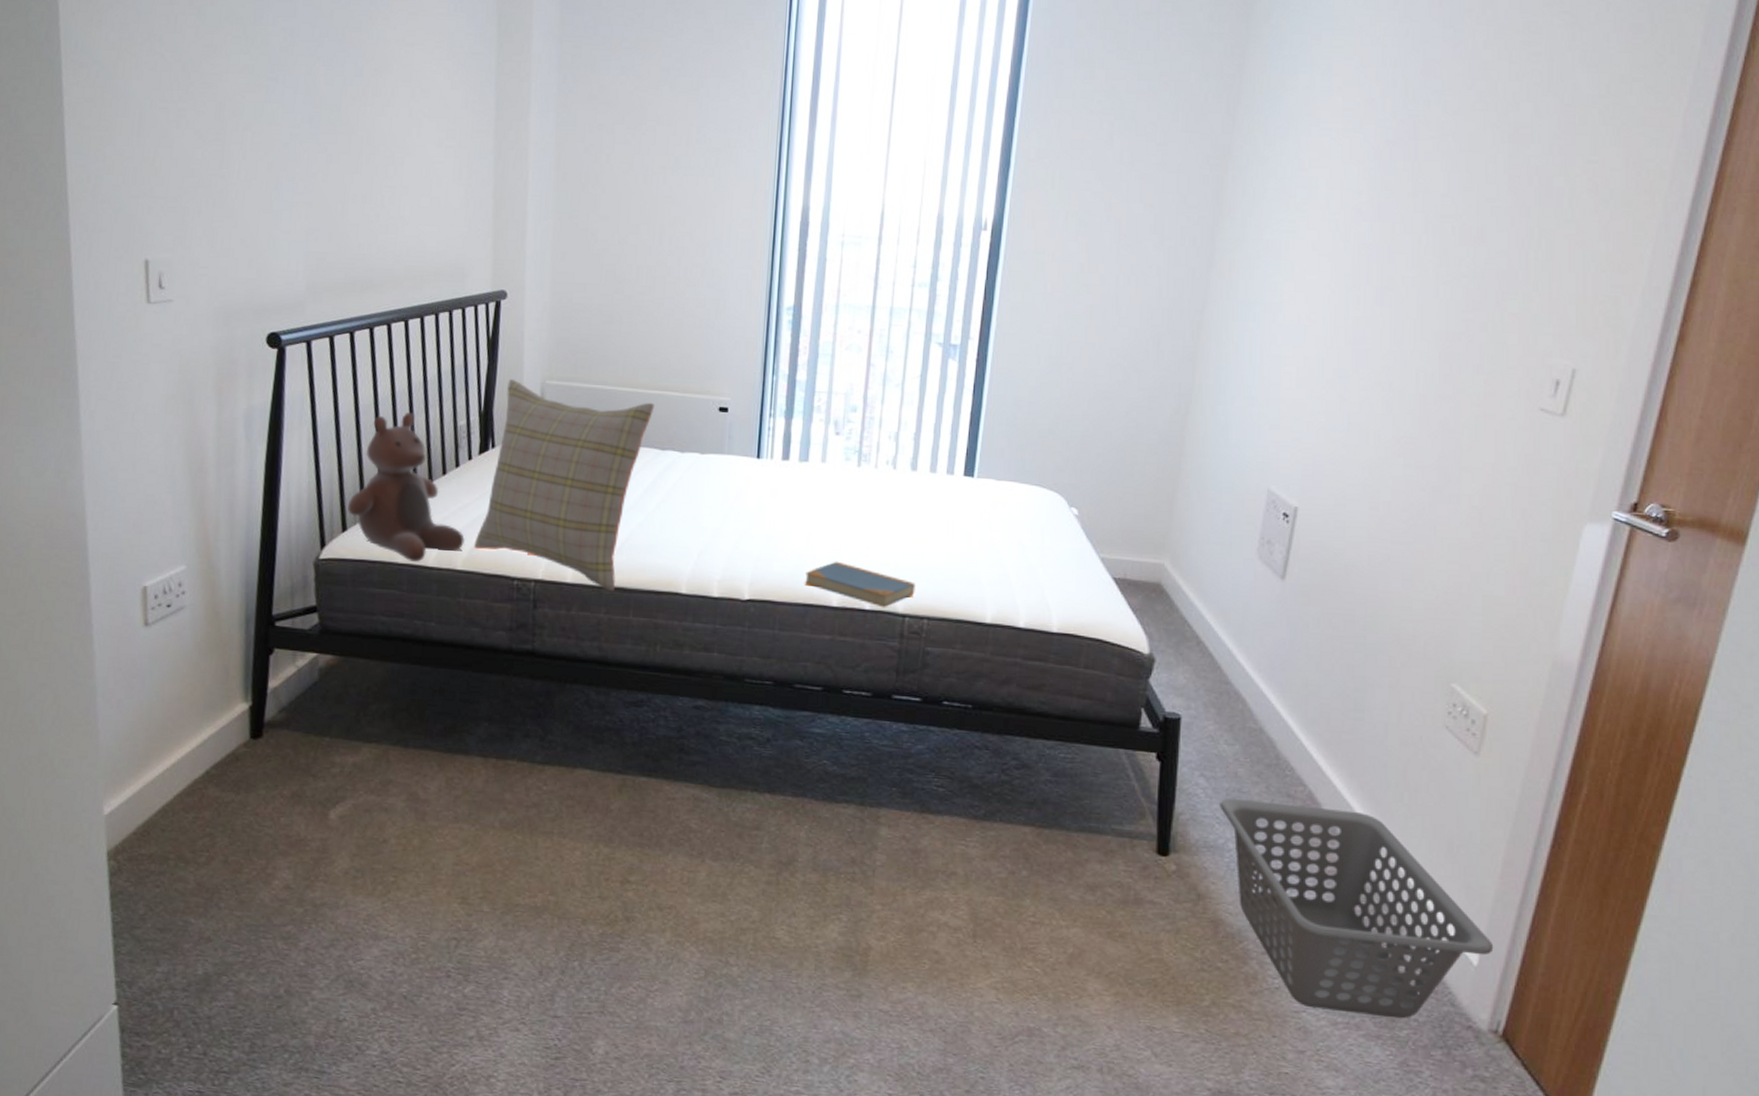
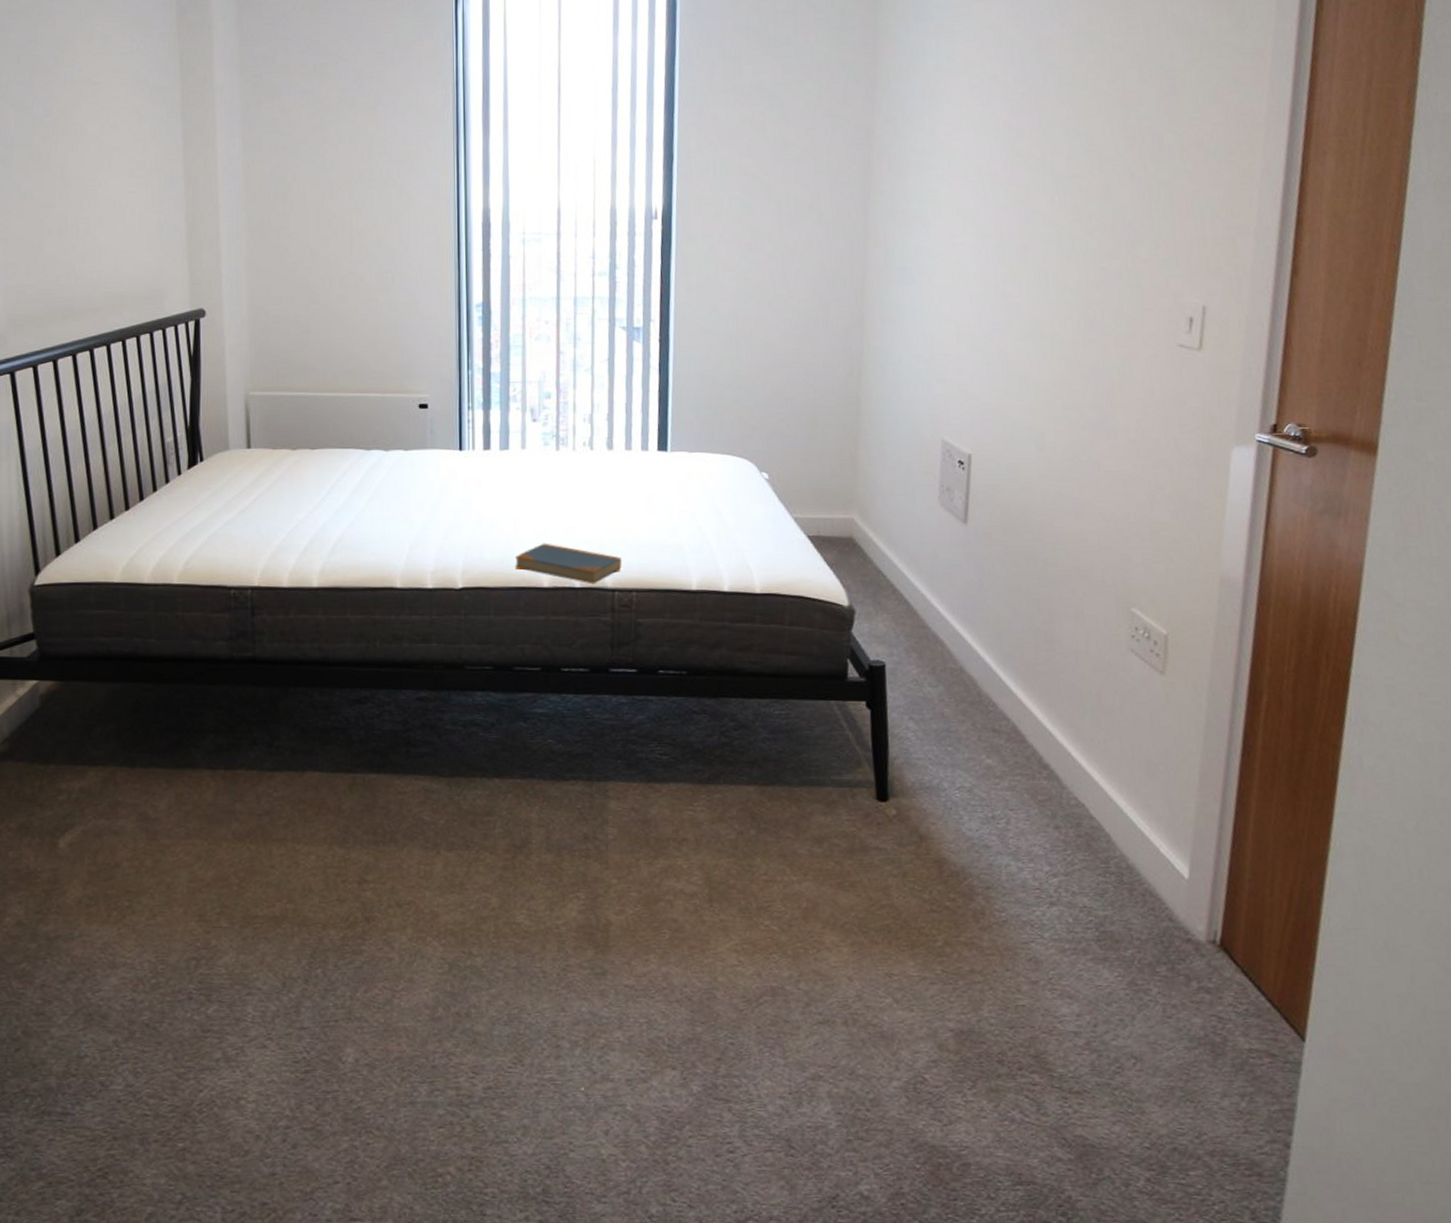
stuffed bear: present [347,411,465,563] -> none [59,433,179,581]
pillow: present [474,378,655,592] -> none [189,393,357,593]
laundry basket: present [1220,798,1494,1019] -> none [930,738,1202,939]

